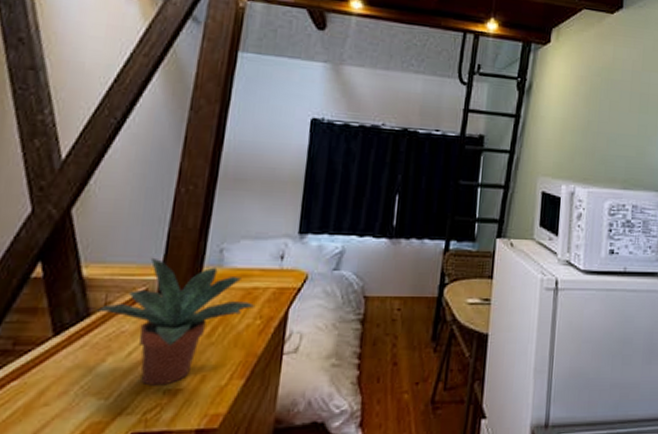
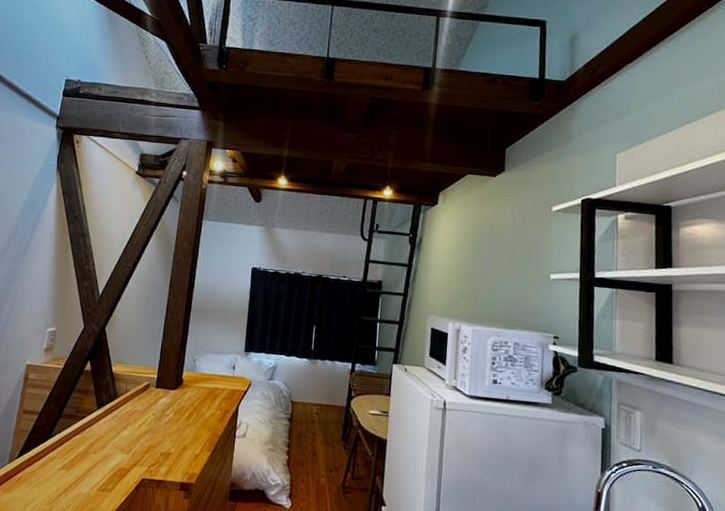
potted plant: present [96,257,256,386] -> none [121,362,217,450]

